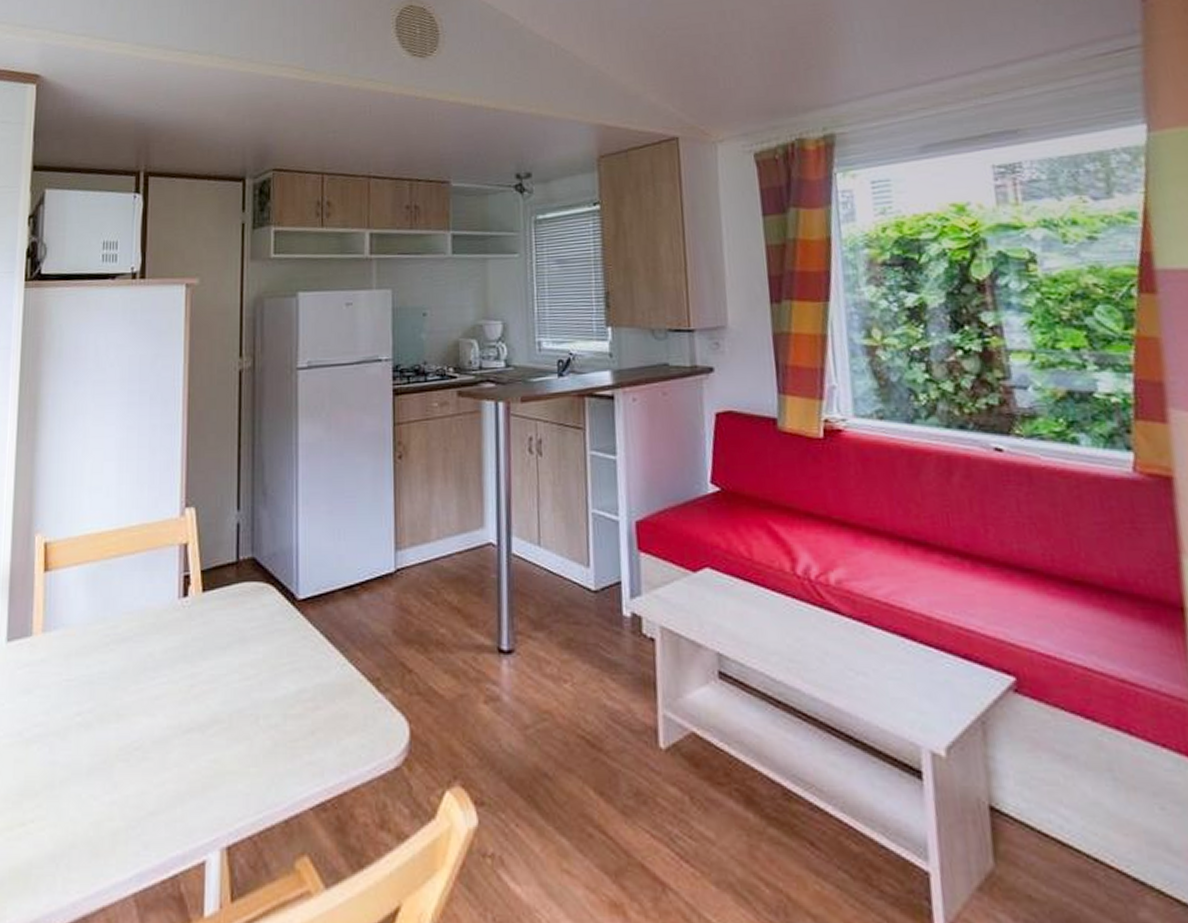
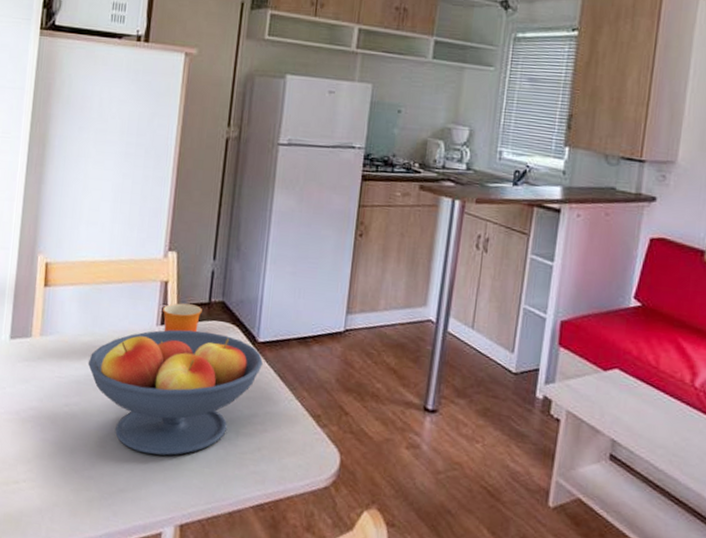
fruit bowl: none [101,596,306,761] -> present [87,329,263,456]
mug: none [185,567,230,604] -> present [163,303,202,333]

